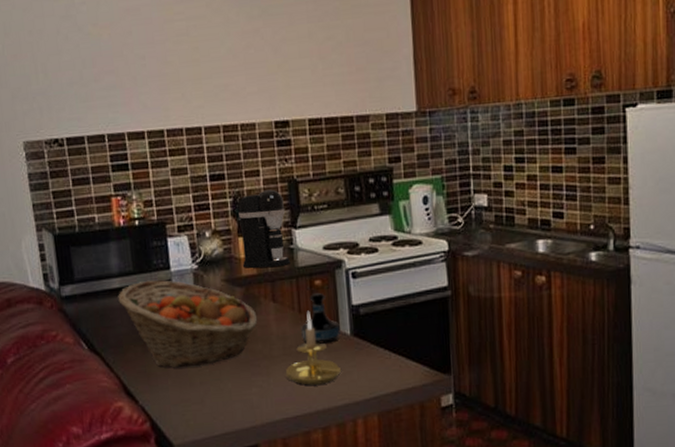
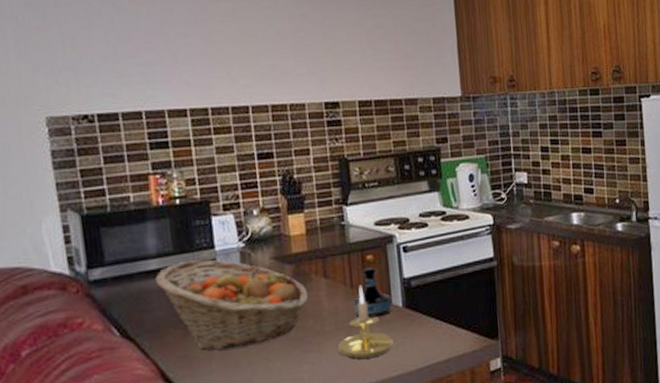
coffee maker: present [238,189,290,268] -> none [287,167,342,246]

